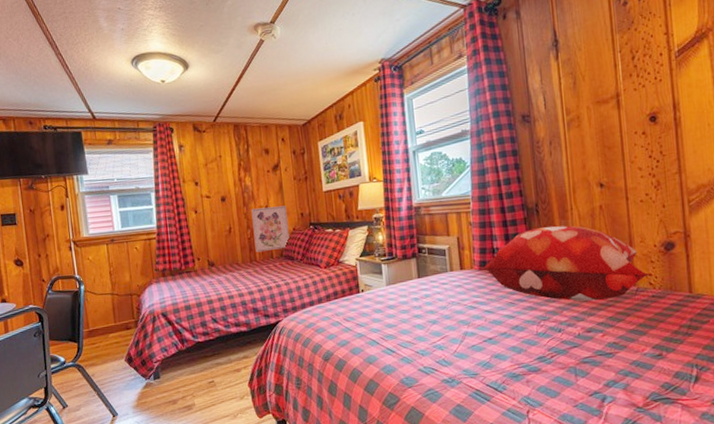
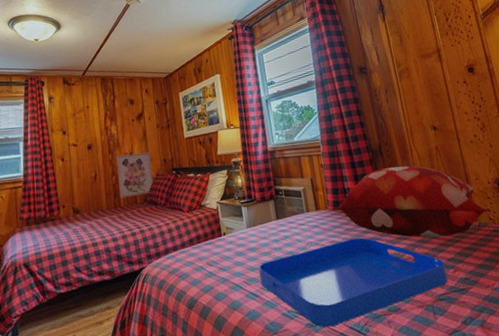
serving tray: none [396,298,596,383] -> present [258,237,449,327]

